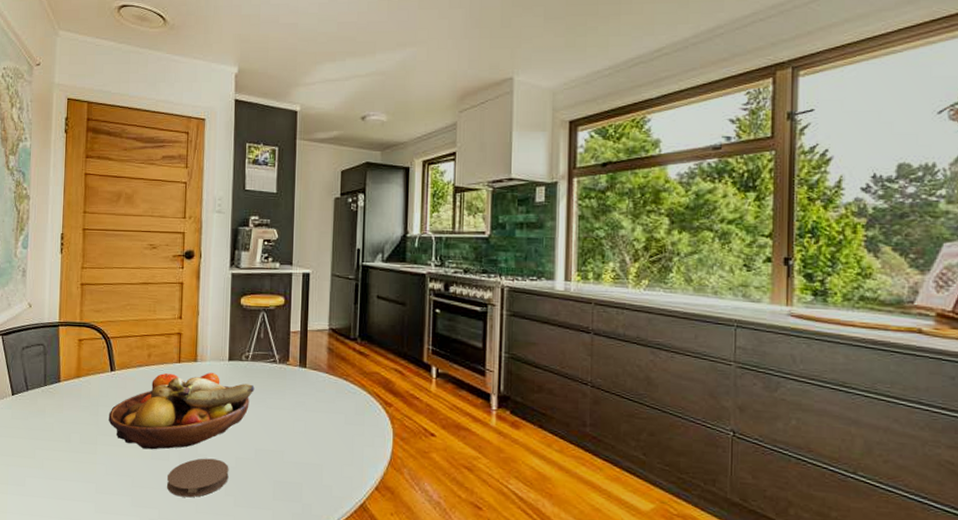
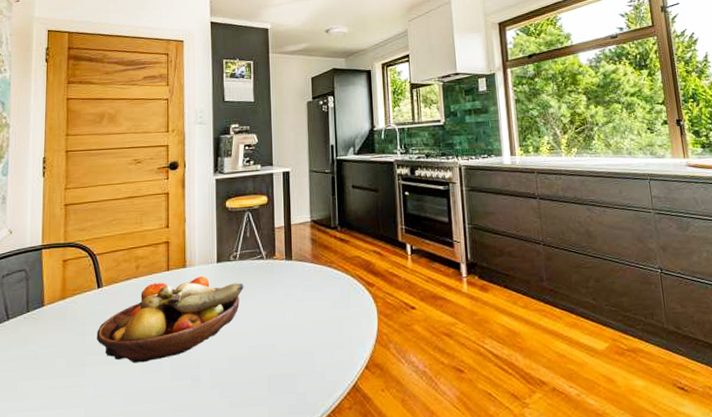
coaster: present [167,458,229,498] -> none [161,362,223,407]

